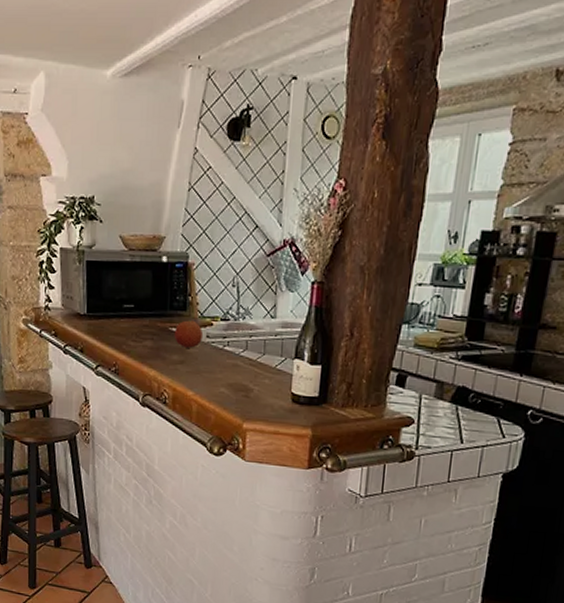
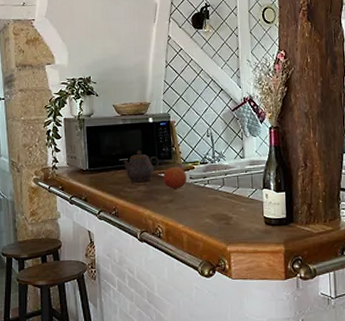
teapot: none [127,296,171,336] -> present [122,150,159,182]

